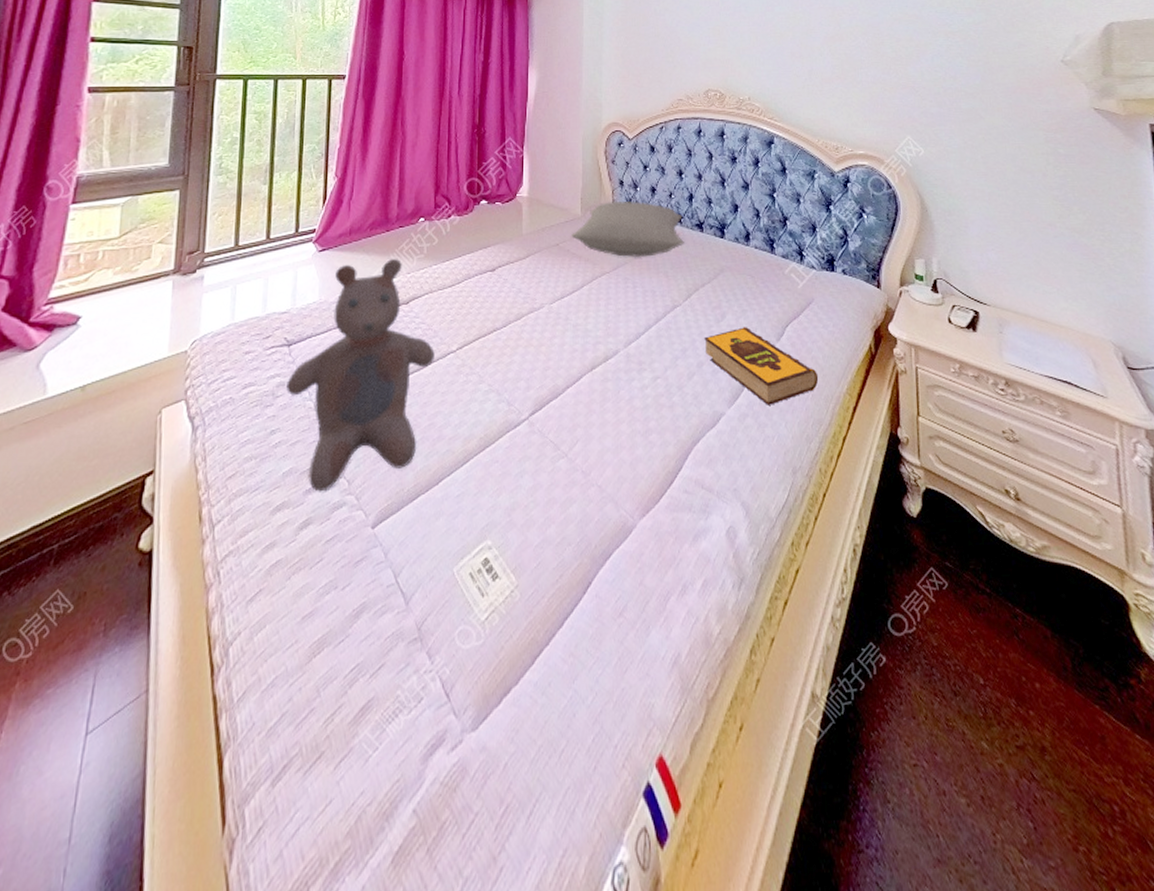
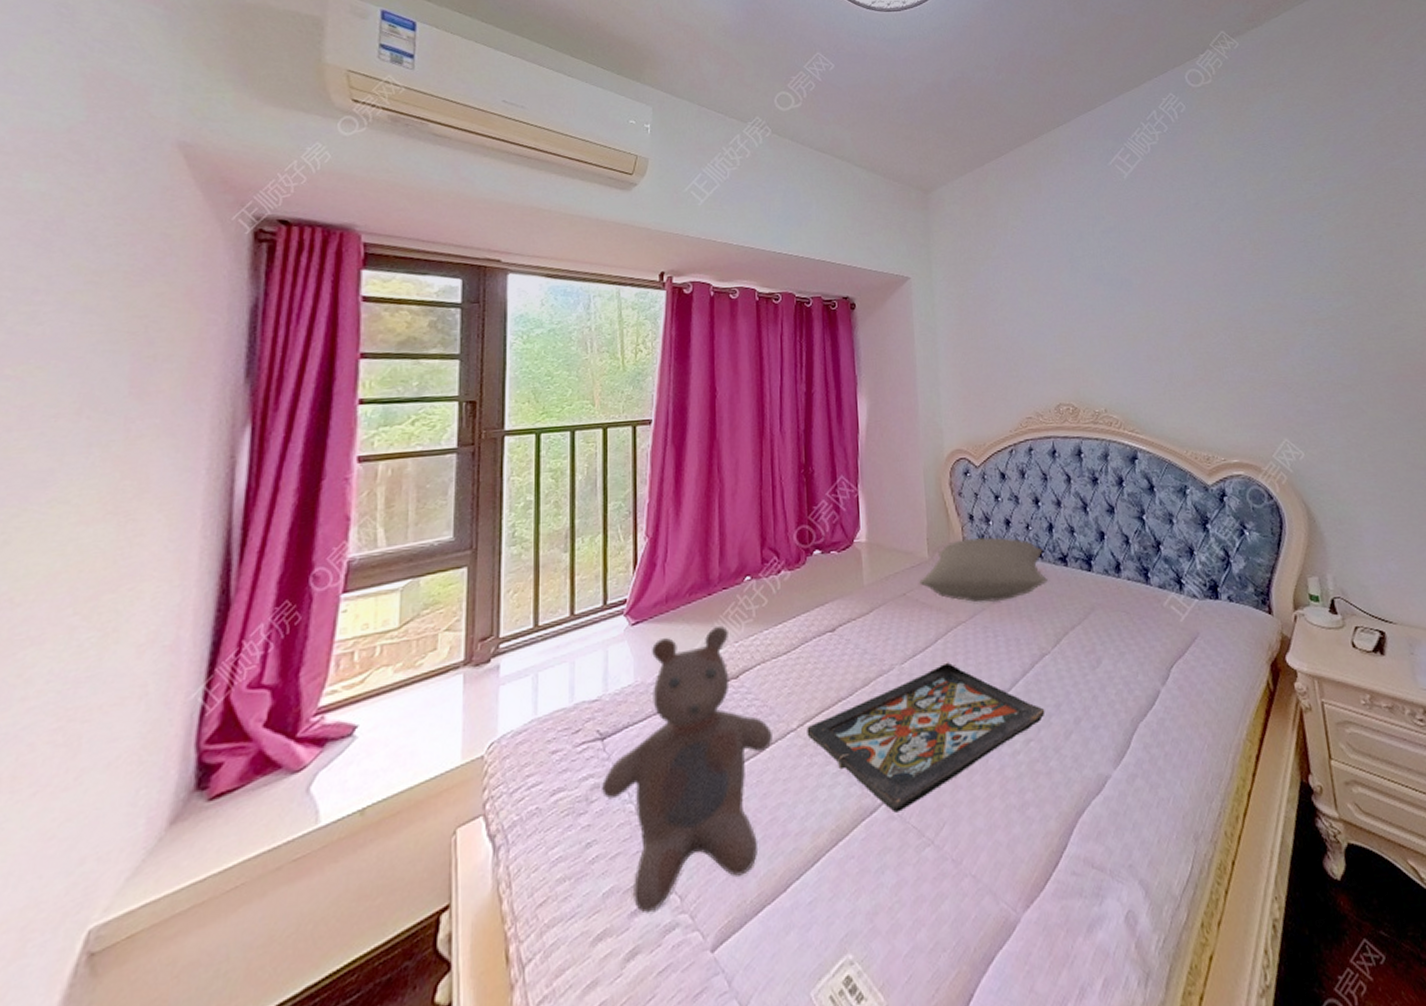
decorative tray: none [464,307,673,428] -> present [807,663,1046,813]
hardback book: present [704,327,819,405] -> none [1079,672,1214,762]

